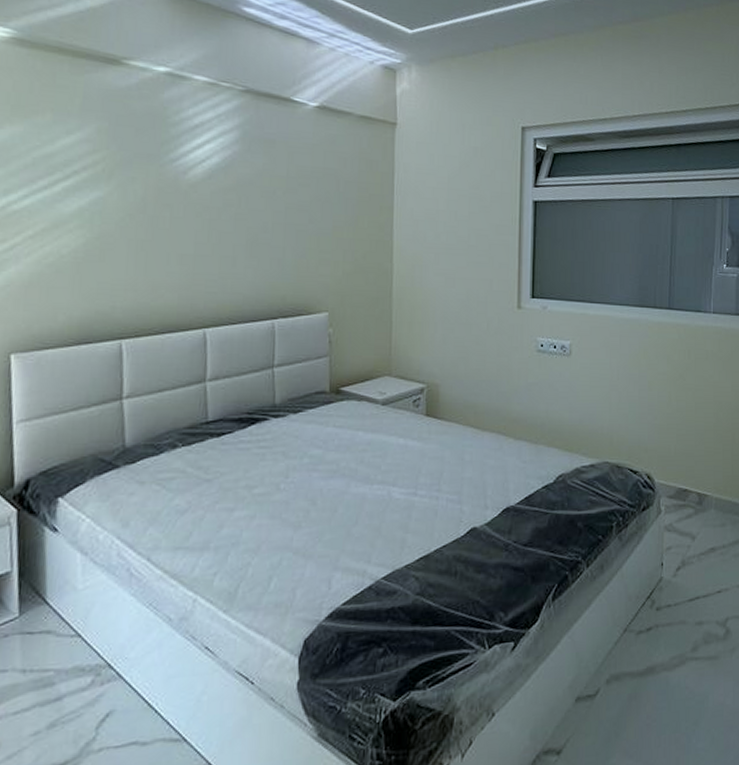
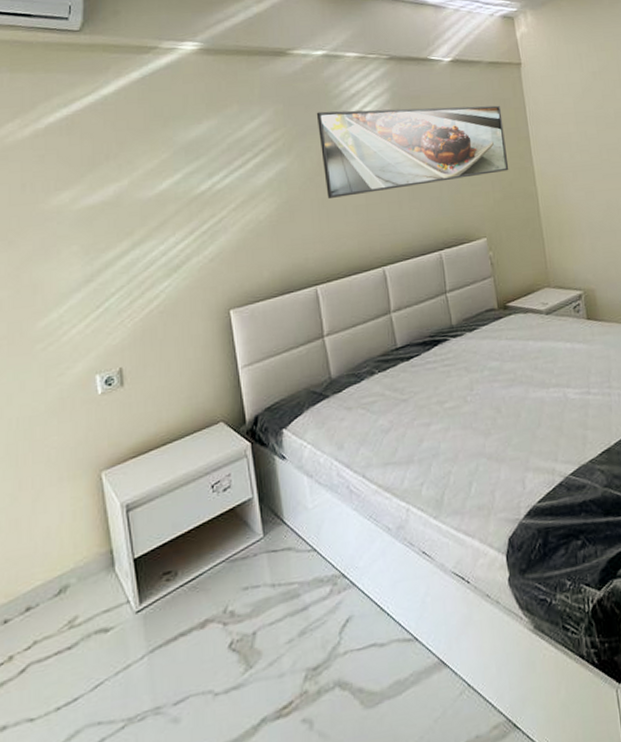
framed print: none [148,138,367,243] -> present [316,105,509,198]

